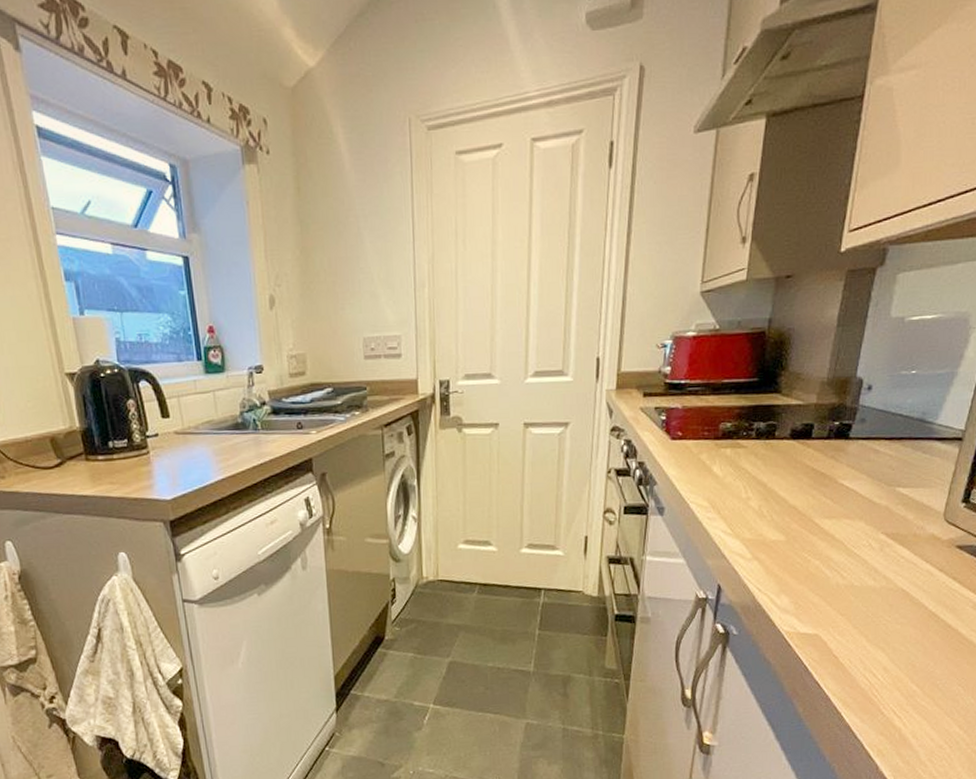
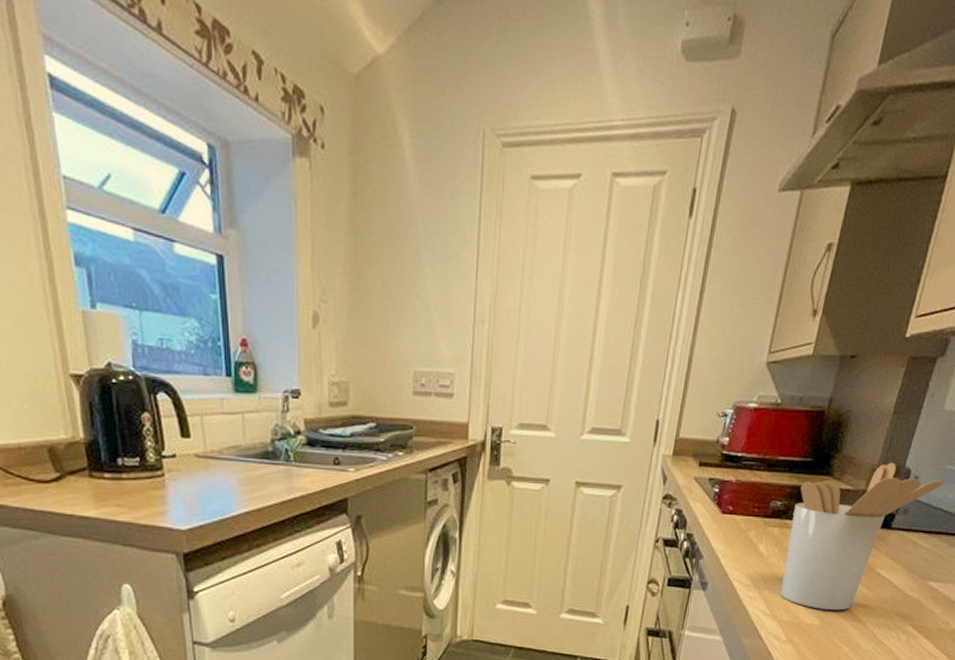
utensil holder: none [740,374,900,525] -> present [780,462,944,611]

